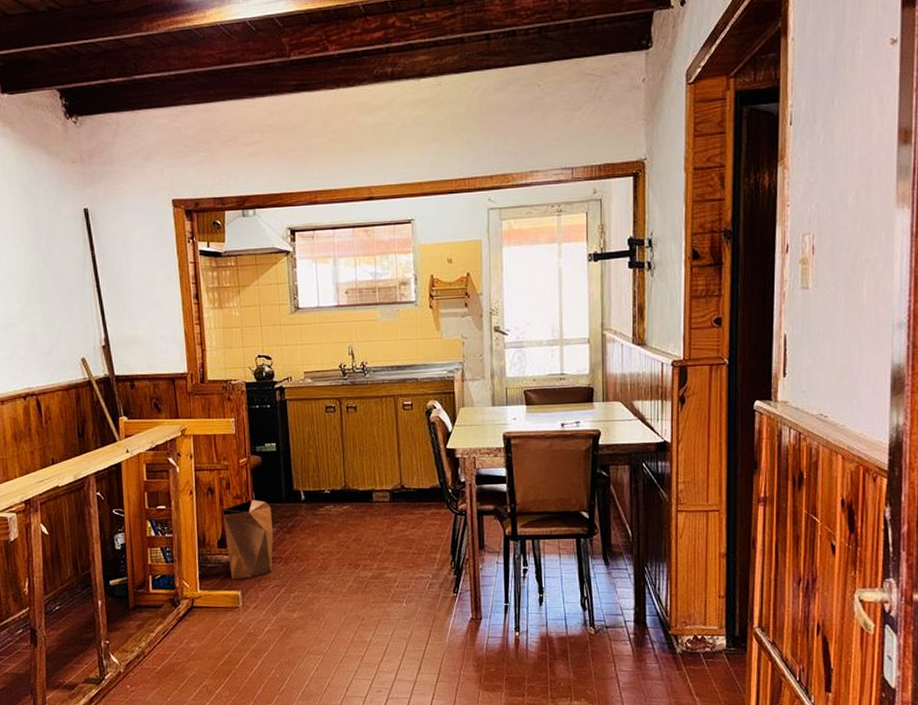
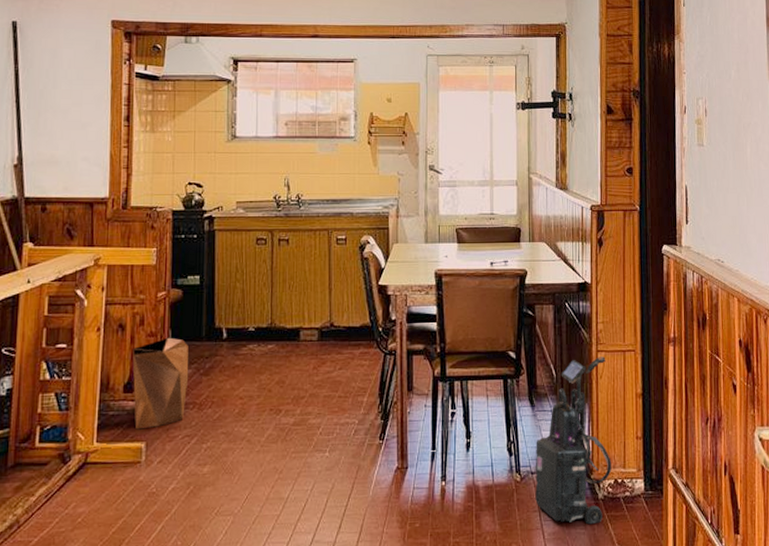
vacuum cleaner: none [609,517,691,677] -> present [535,356,612,525]

